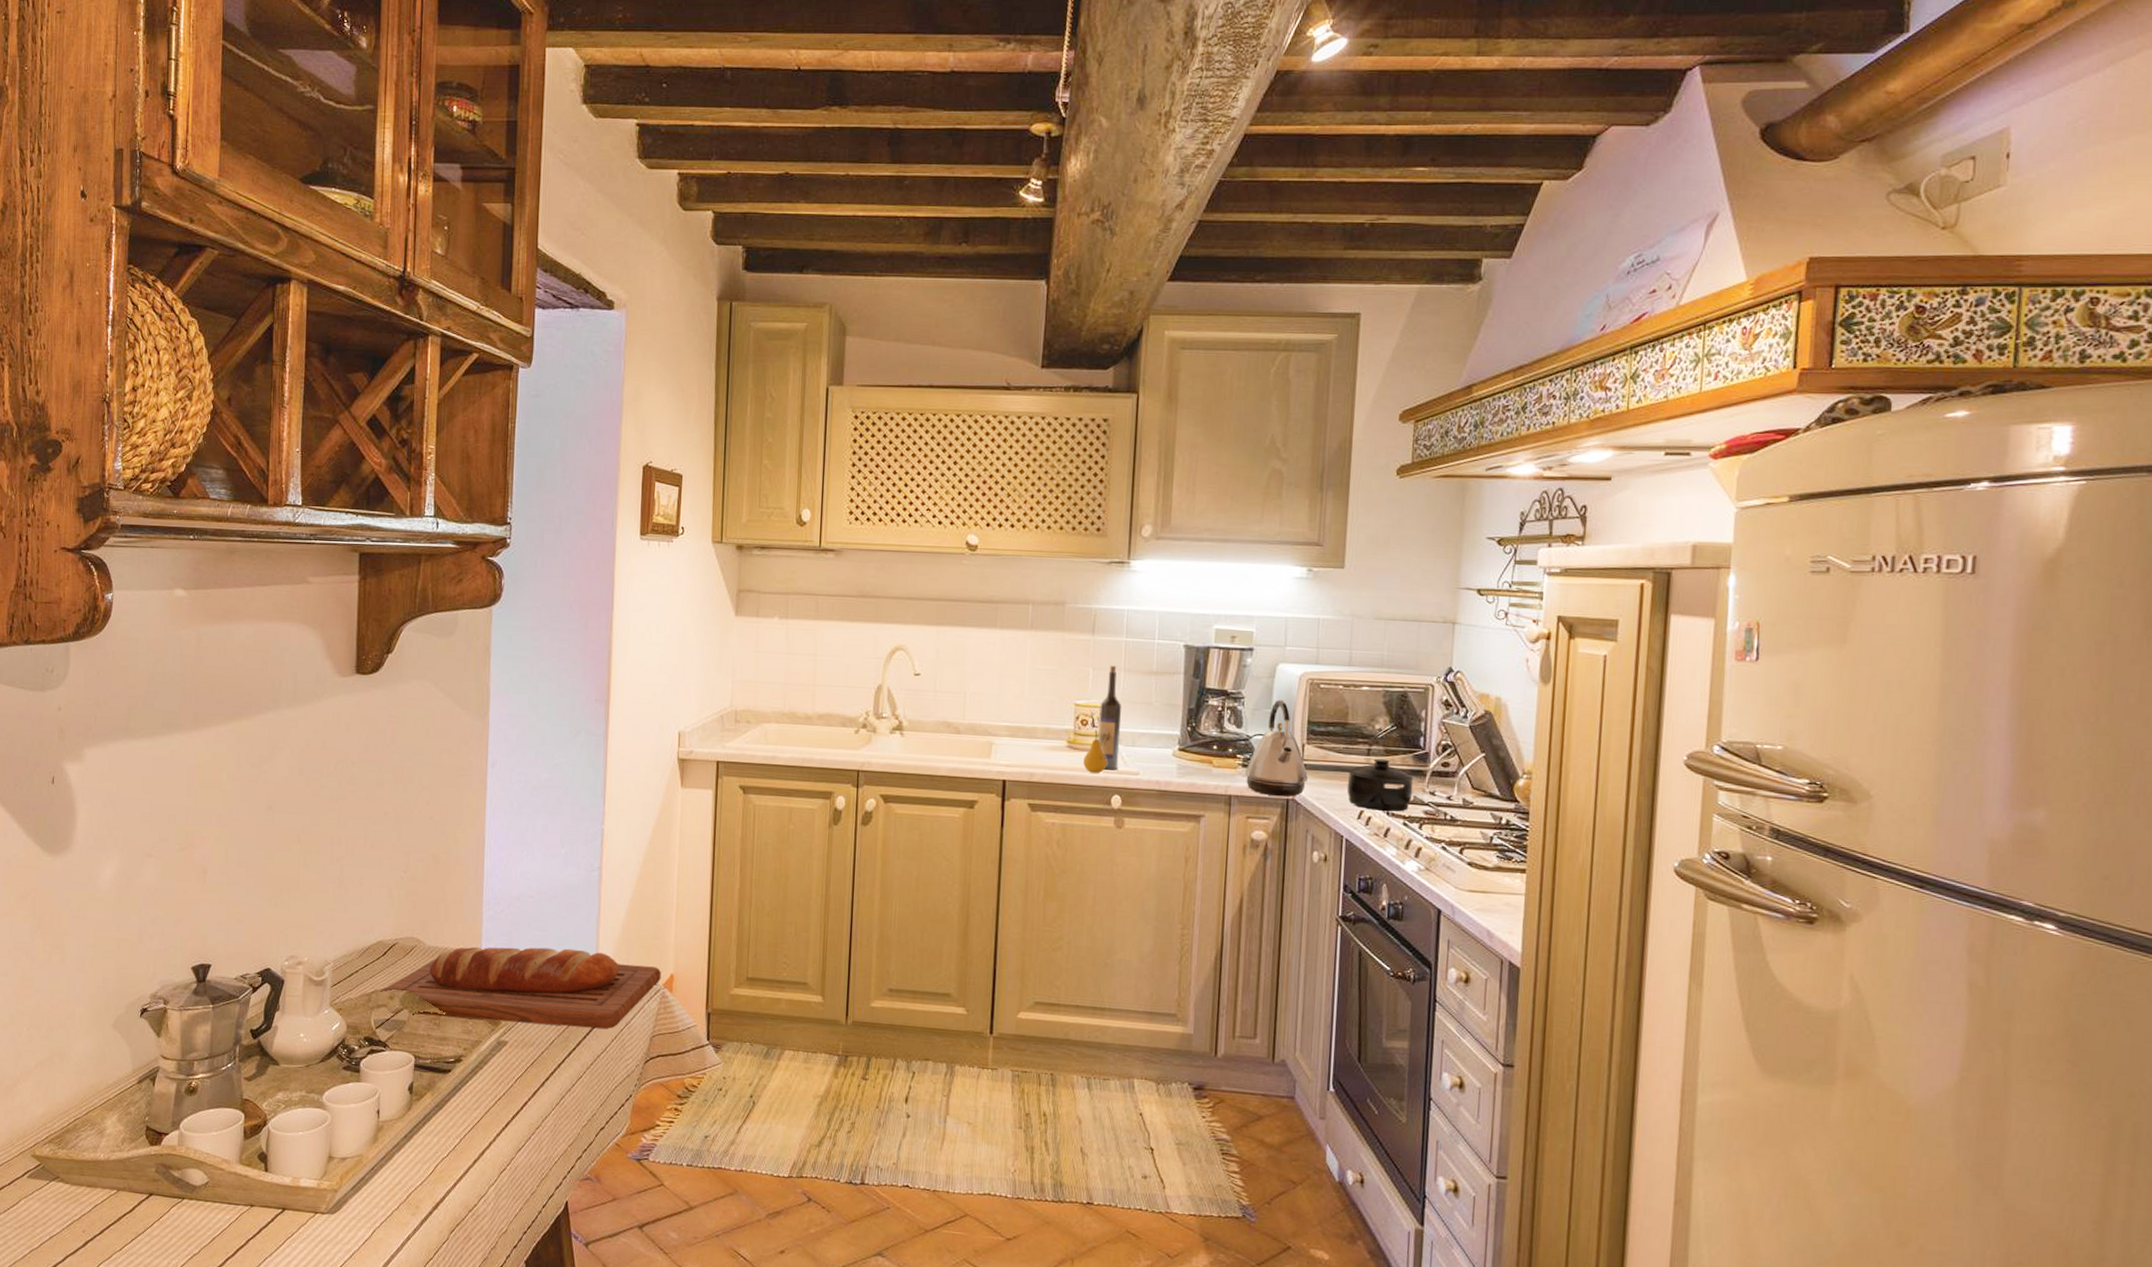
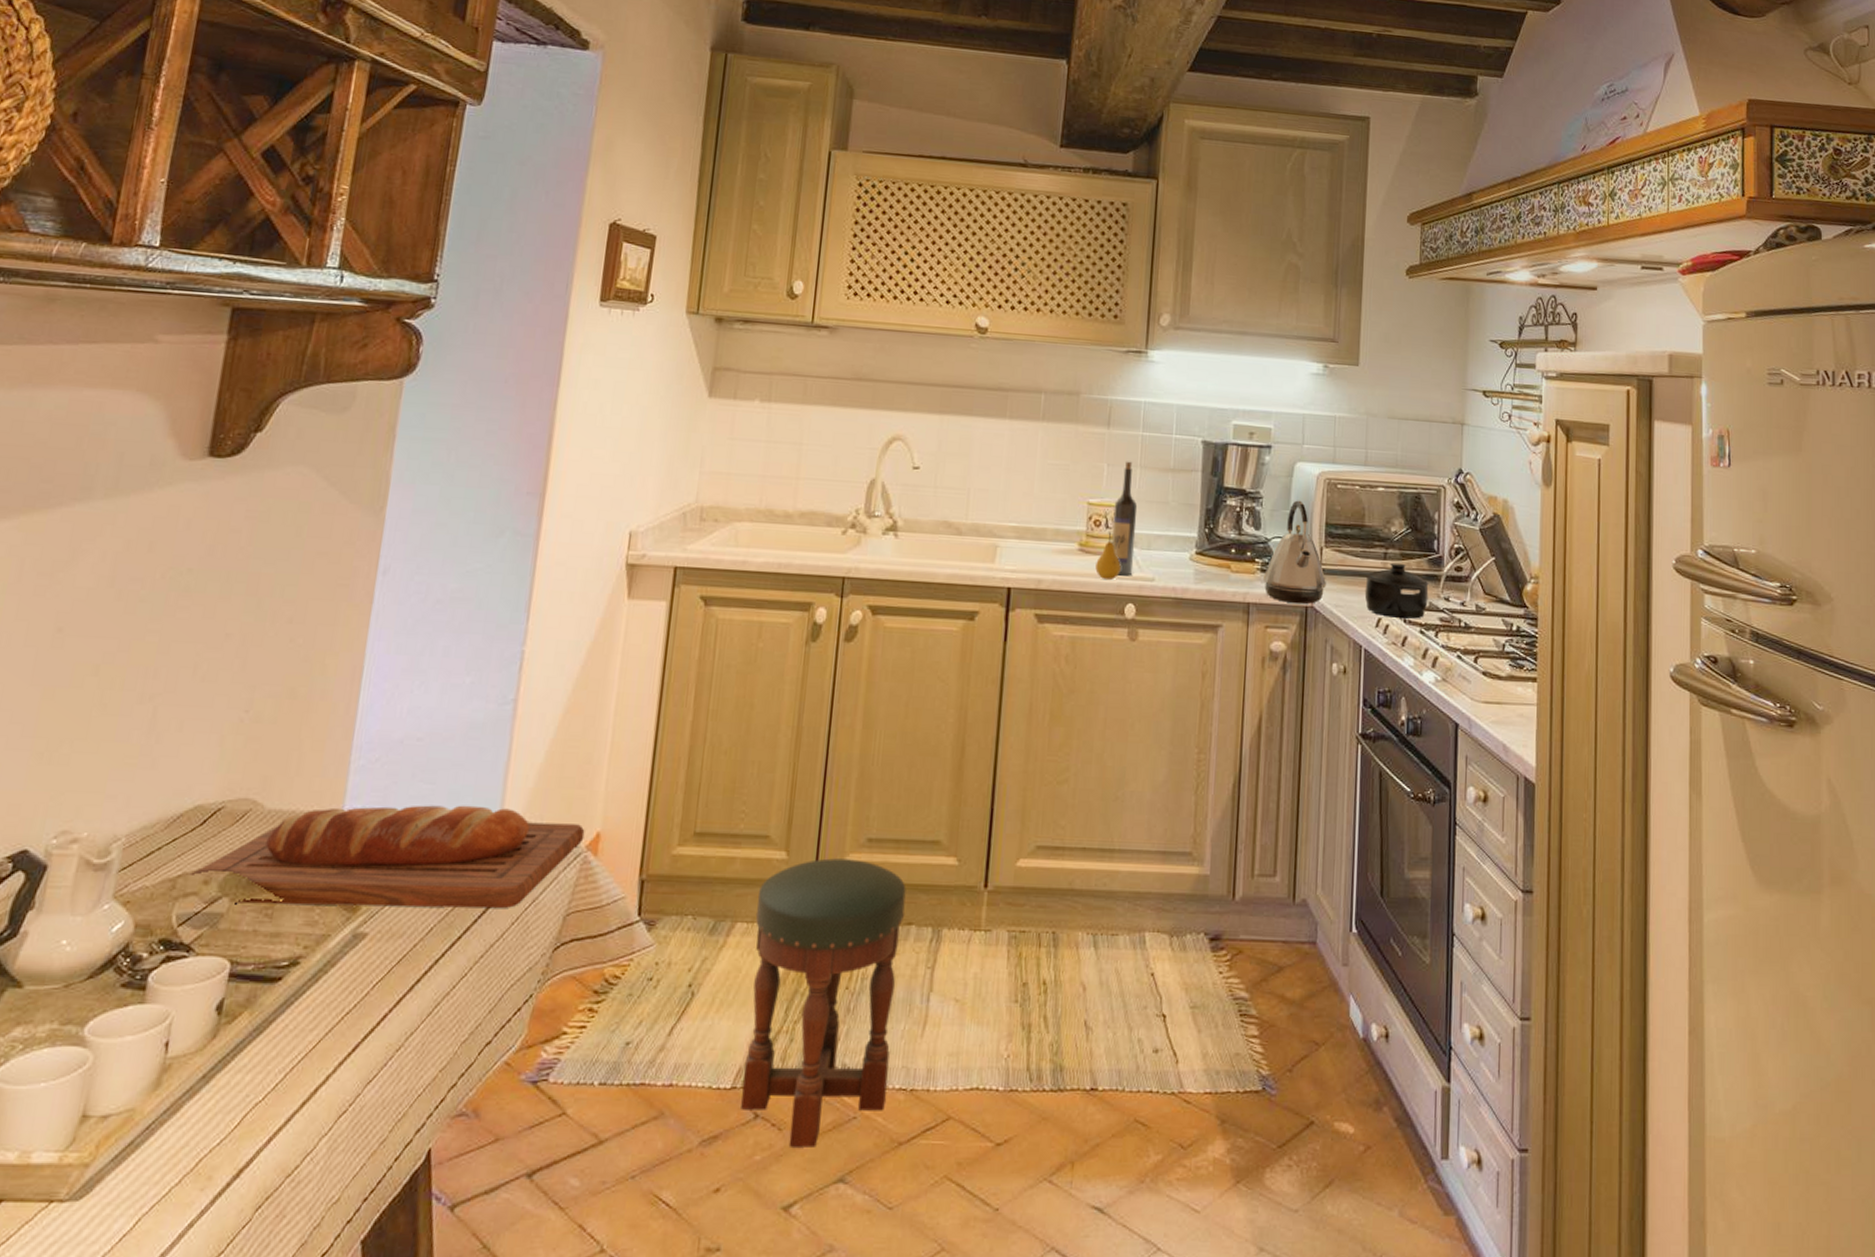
stool: none [797,1003,923,1227] -> present [741,858,906,1147]

